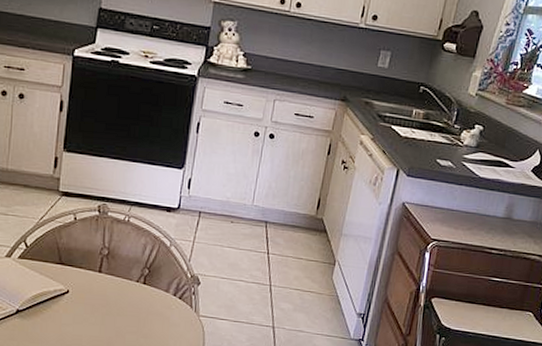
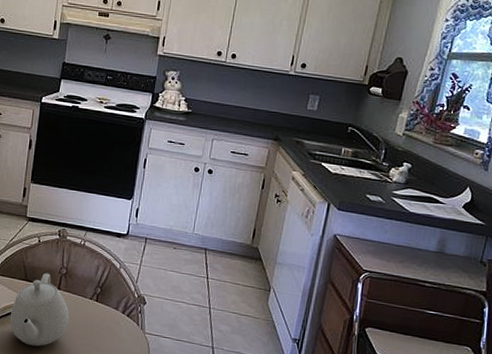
teapot: none [43,254,113,337] -> present [10,273,70,347]

